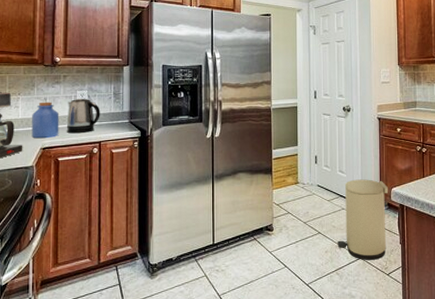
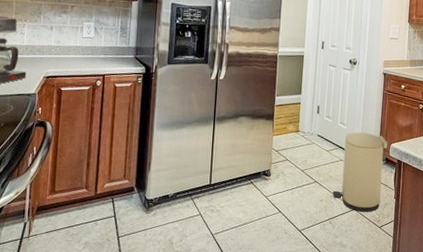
jar: present [31,102,60,138] -> none [35,30,65,67]
kettle: present [66,98,100,134] -> none [70,29,106,65]

